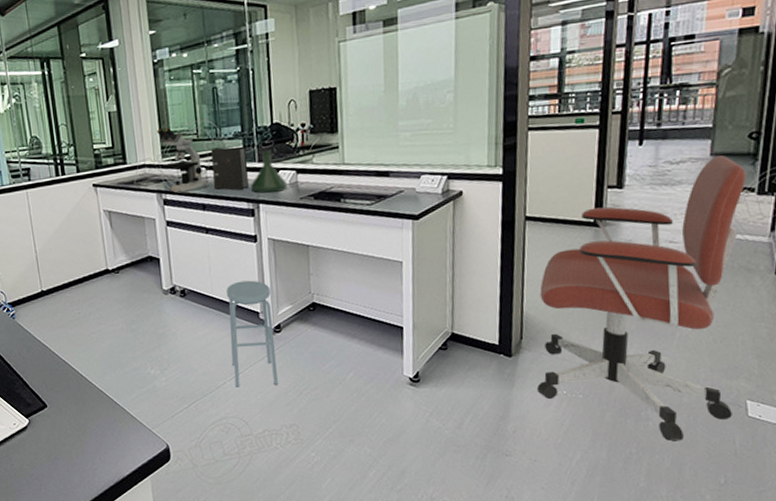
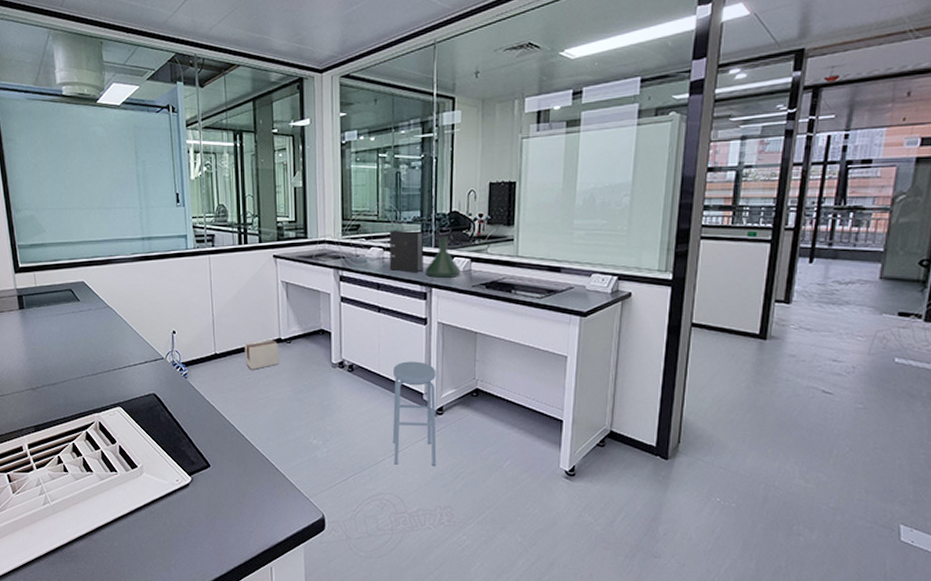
box: none [71,271,109,304] -> present [244,340,280,370]
microscope: present [157,127,208,194] -> none [339,206,384,271]
office chair: present [536,155,746,442] -> none [690,280,914,559]

